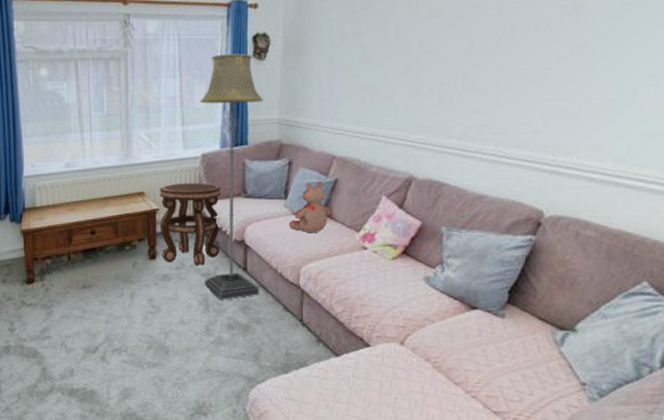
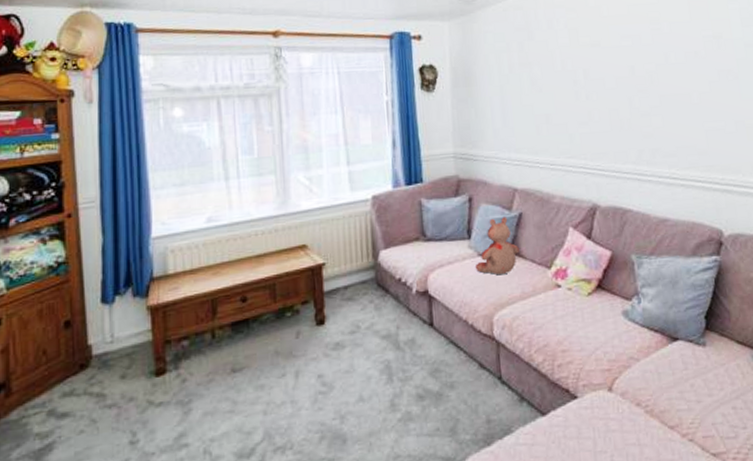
side table: present [159,182,221,267] -> none [324,228,401,328]
floor lamp: present [200,53,264,300] -> none [366,86,450,365]

